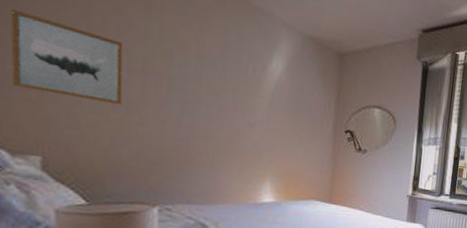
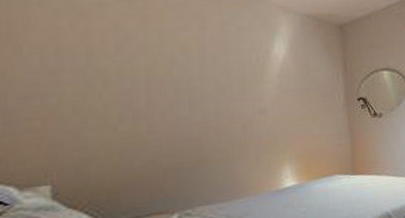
wall art: present [10,8,123,105] -> none [8,44,129,120]

